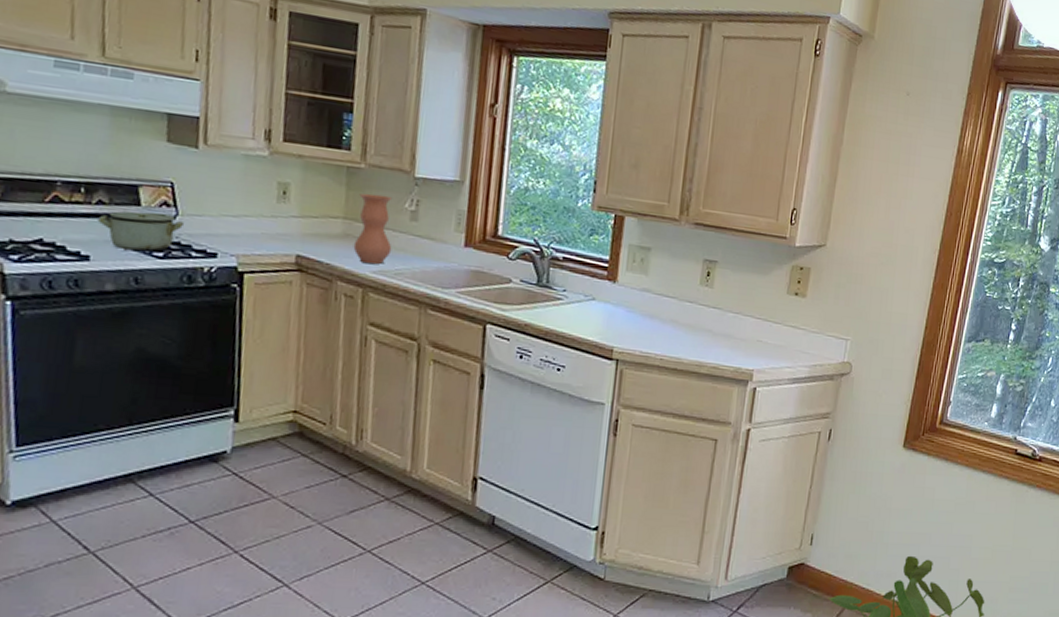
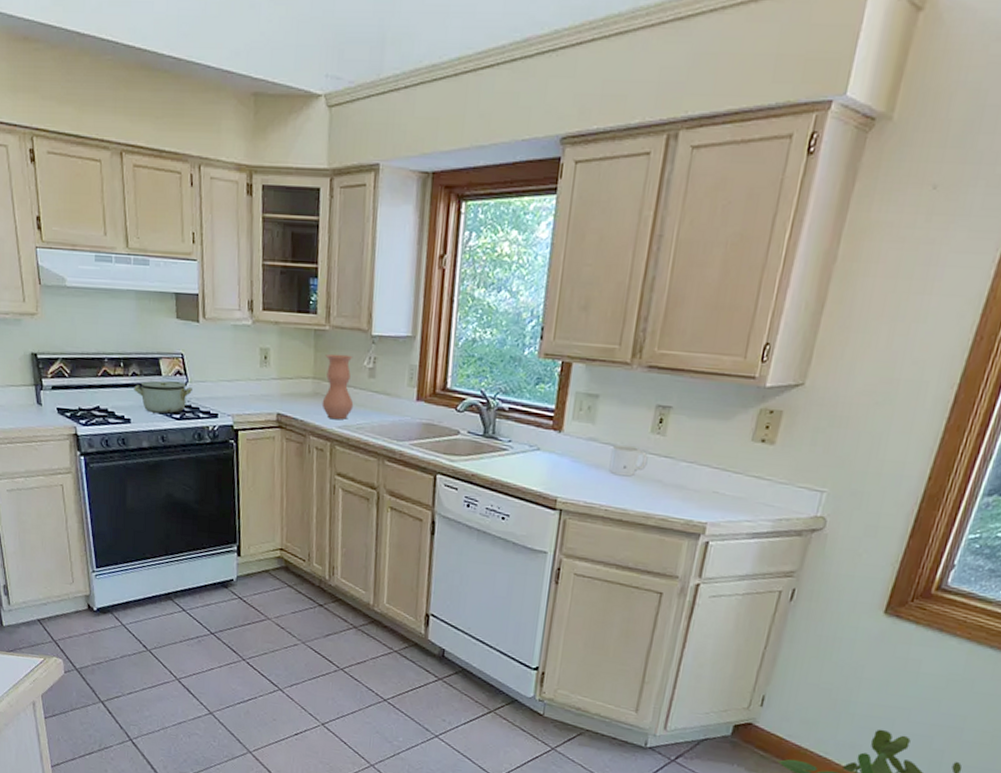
mug: none [662,295,698,327] -> present [609,444,648,477]

